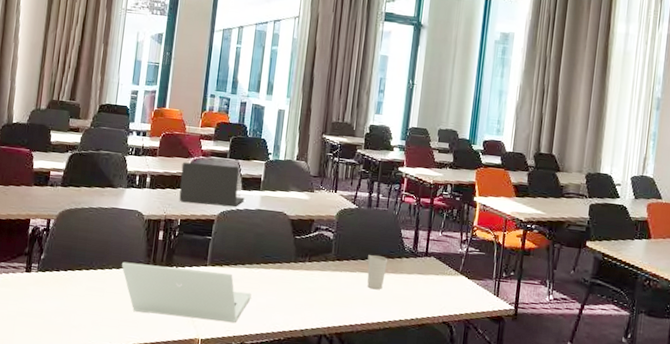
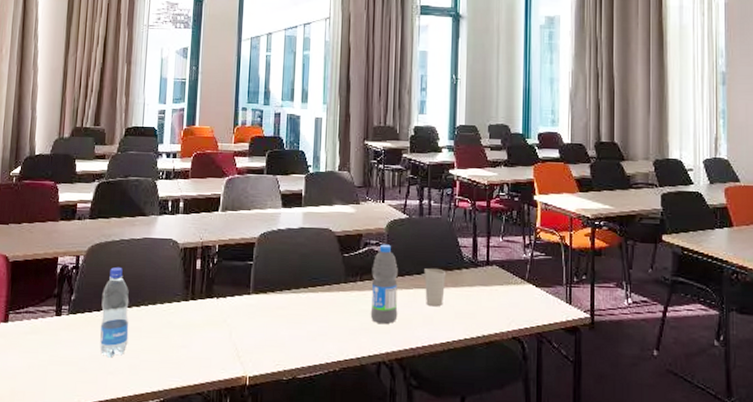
bottle: none [65,232,96,314] -> present [100,266,130,358]
laptop: present [121,261,252,322] -> none [157,296,301,355]
laptop: present [179,162,245,206] -> none [215,182,286,227]
water bottle: none [315,230,345,303] -> present [370,244,398,325]

